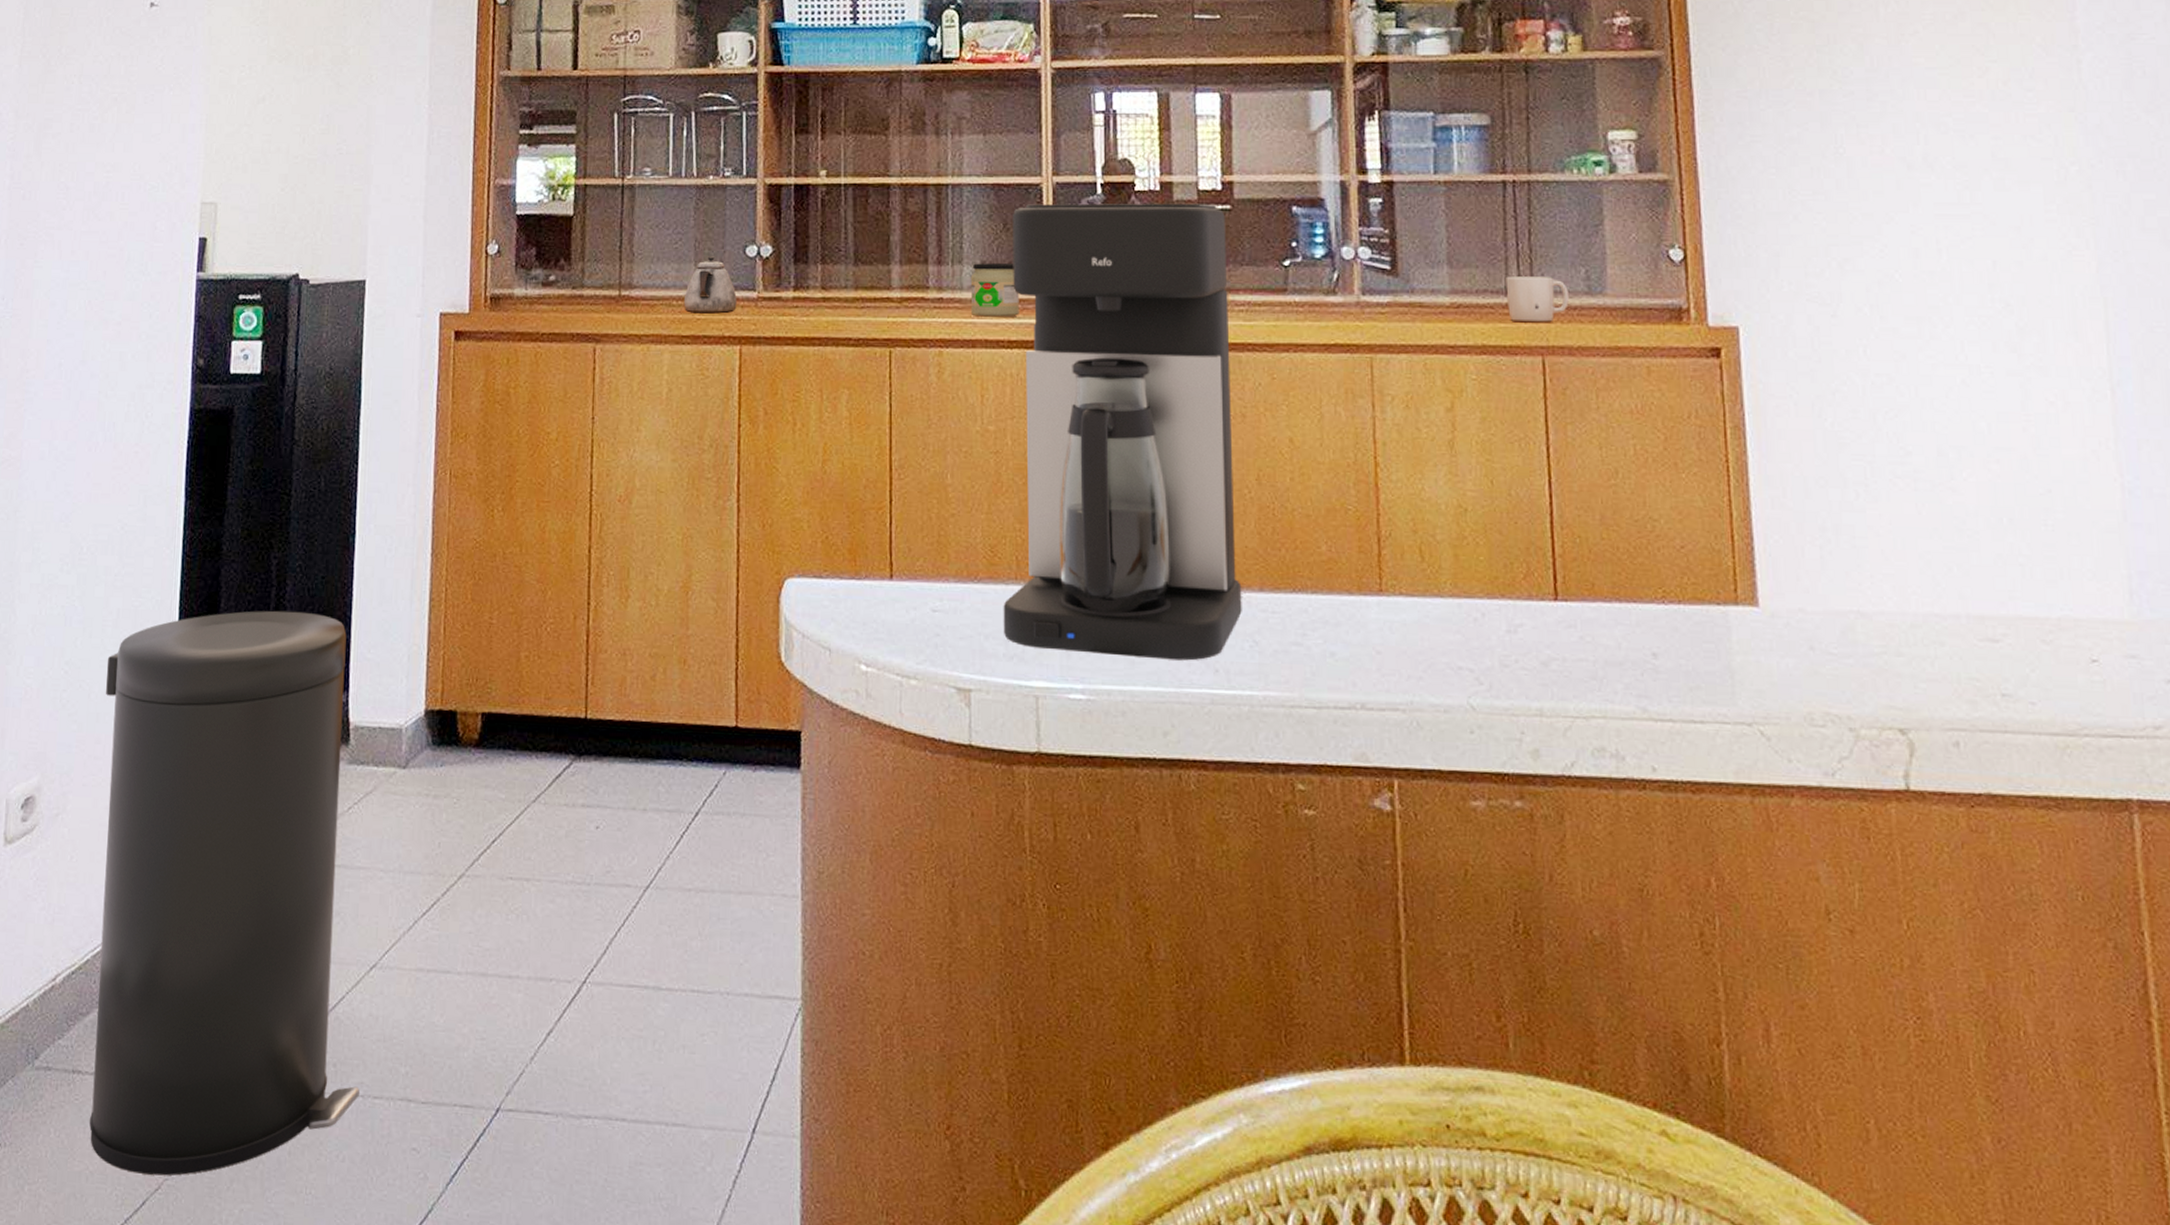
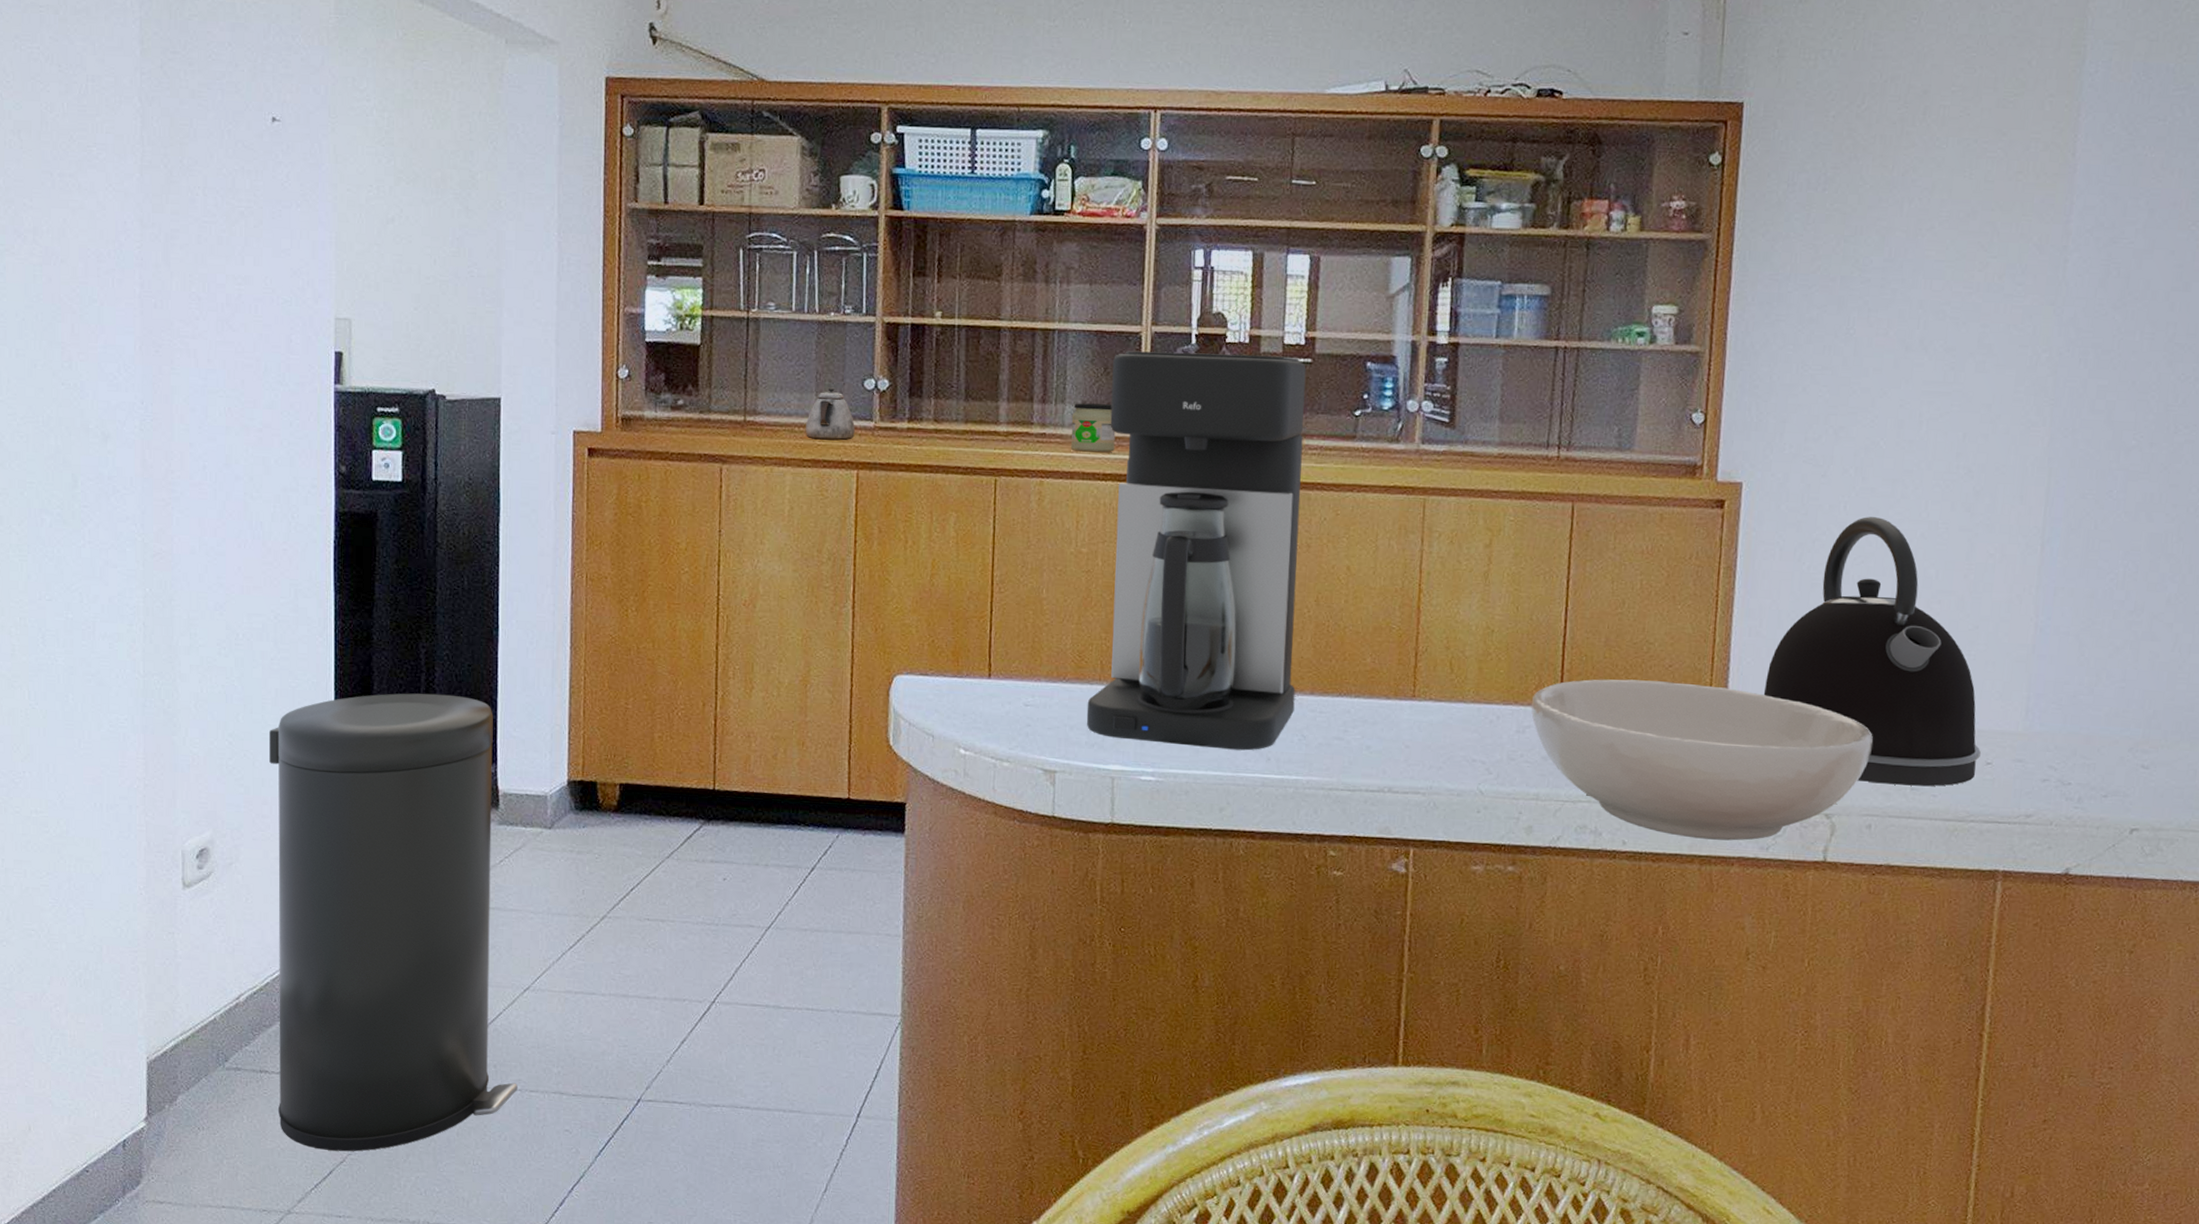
mug: present [1506,276,1570,323] -> none [1547,432,1602,474]
bowl: none [1520,564,1945,765] -> present [1531,679,1873,841]
kettle: none [1799,362,2082,692] -> present [1763,517,1981,786]

